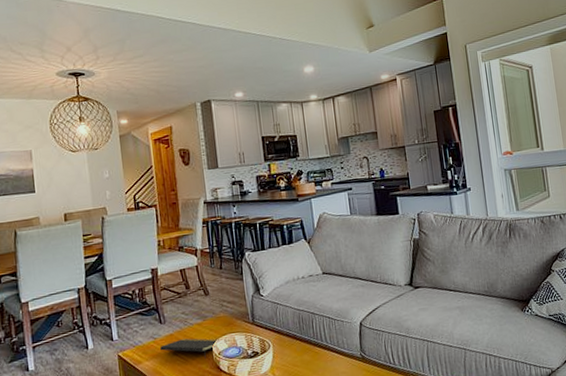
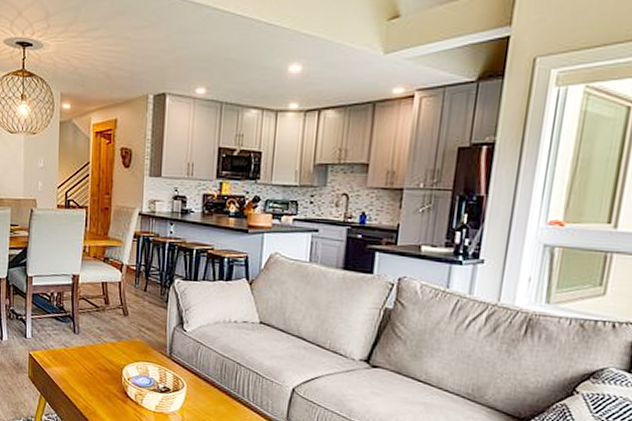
notepad: present [160,338,219,359] -> none [71,353,131,381]

